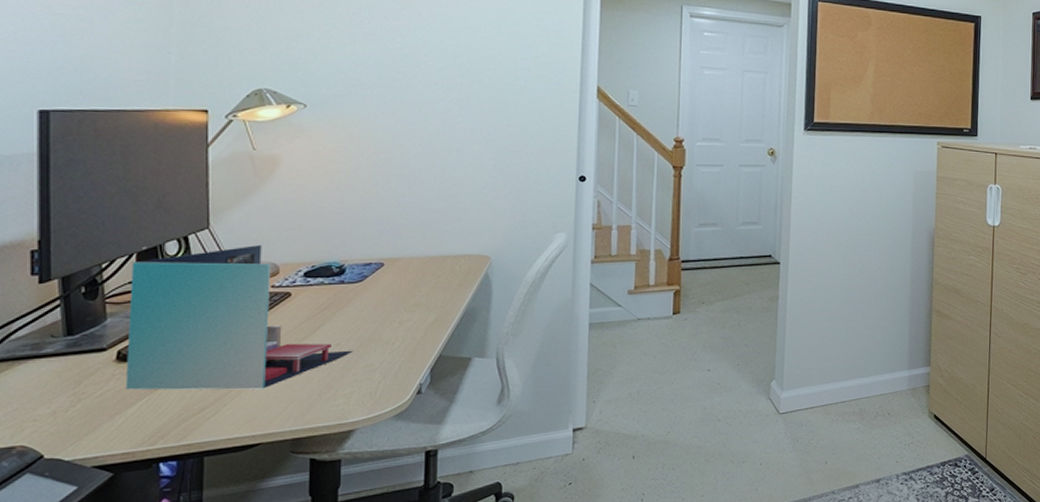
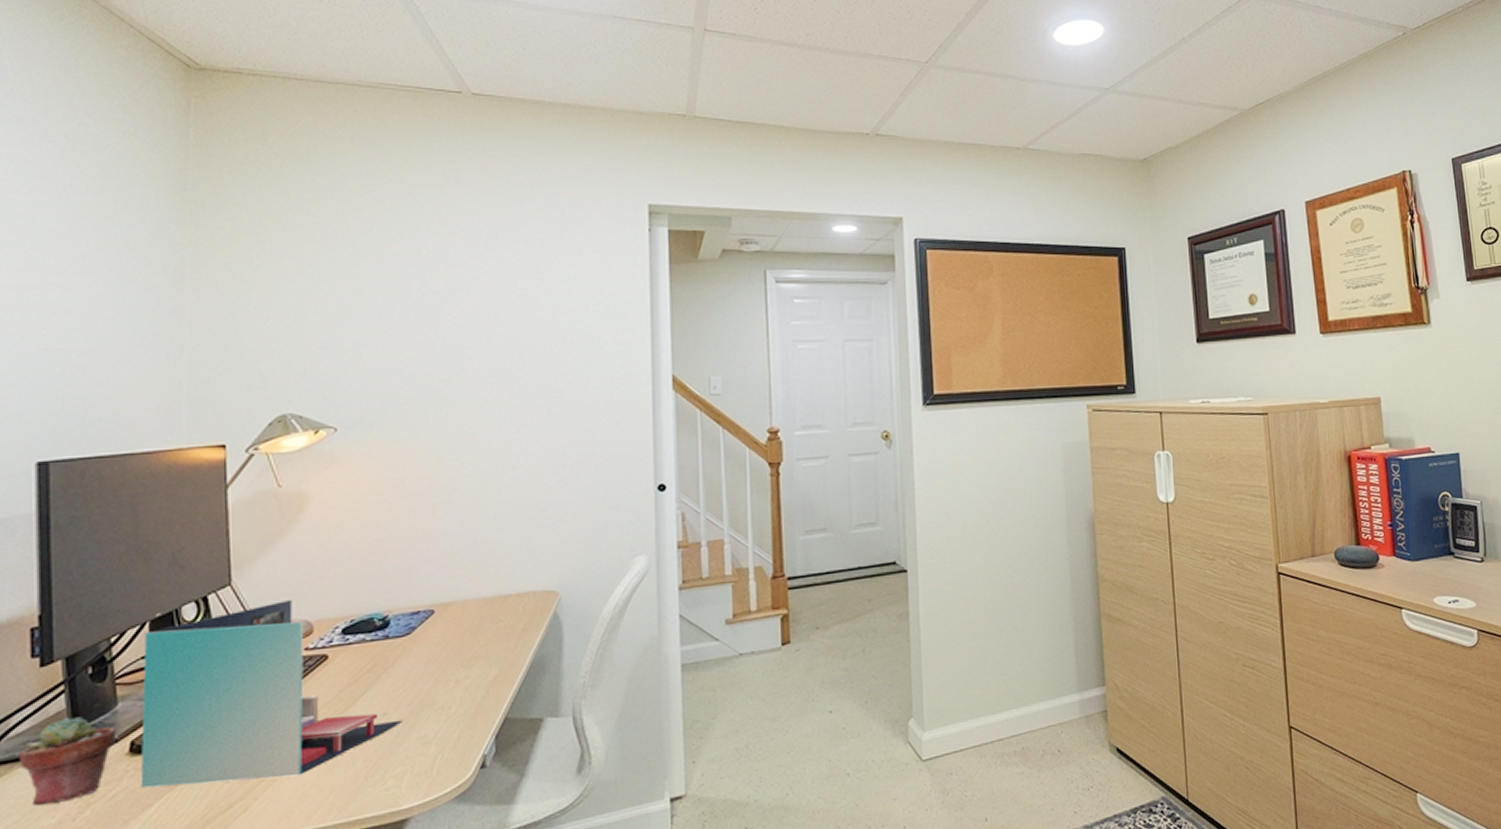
potted succulent: none [19,326,104,398] -> present [18,716,115,806]

